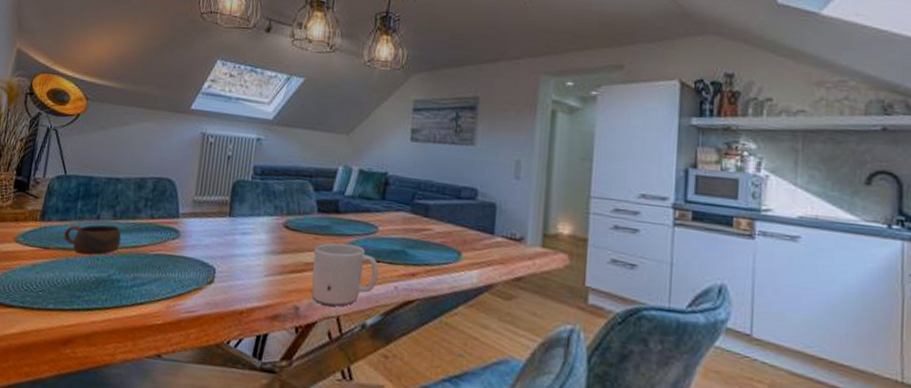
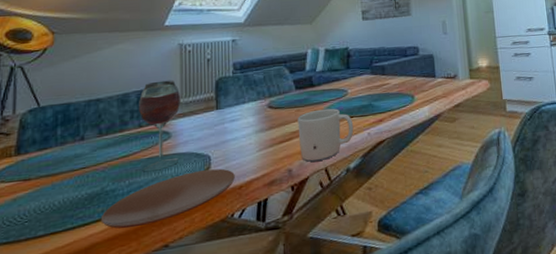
cup: present [64,224,122,255] -> none [46,142,110,176]
plate: none [103,281,238,328] -> present [100,168,235,229]
wineglass: none [147,170,196,272] -> present [139,80,181,173]

